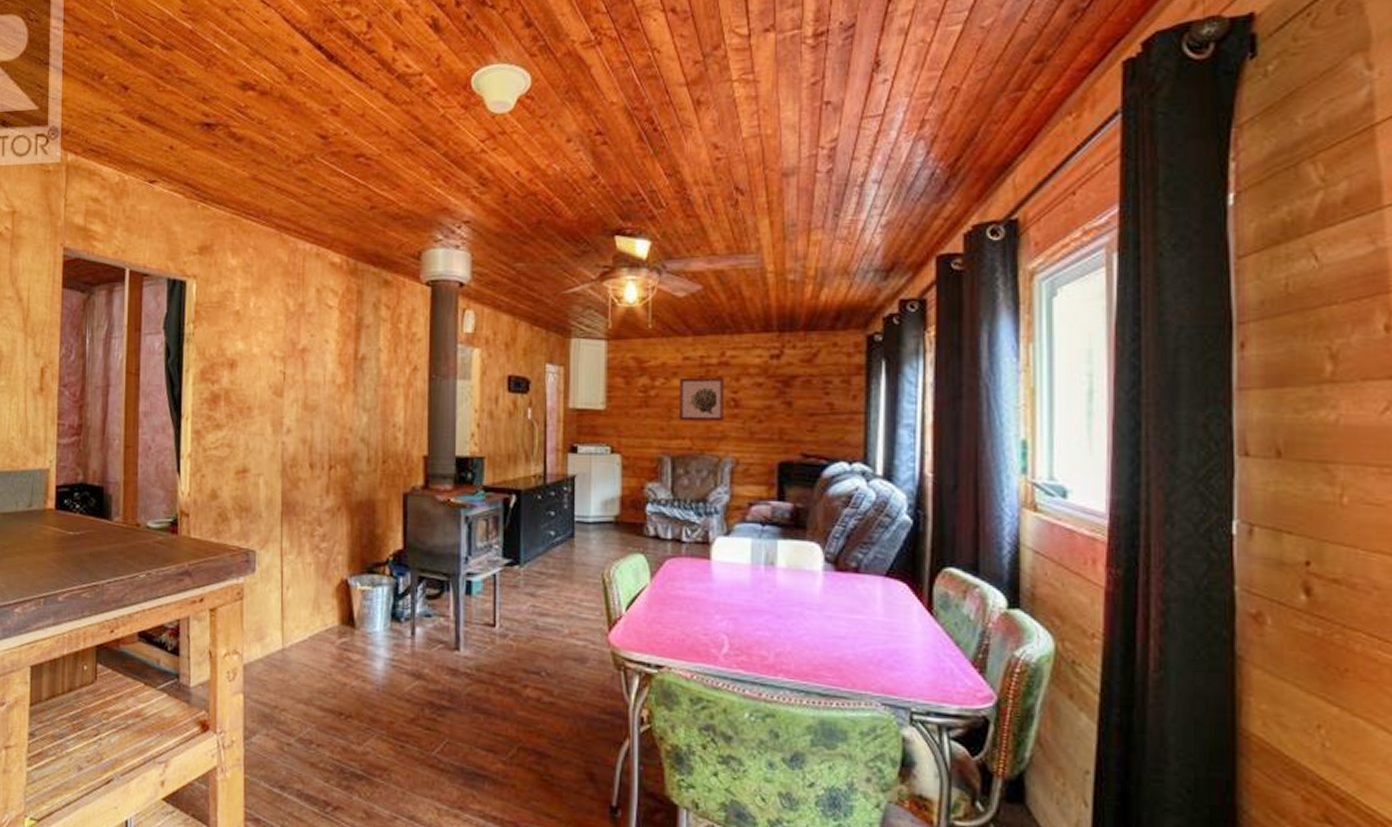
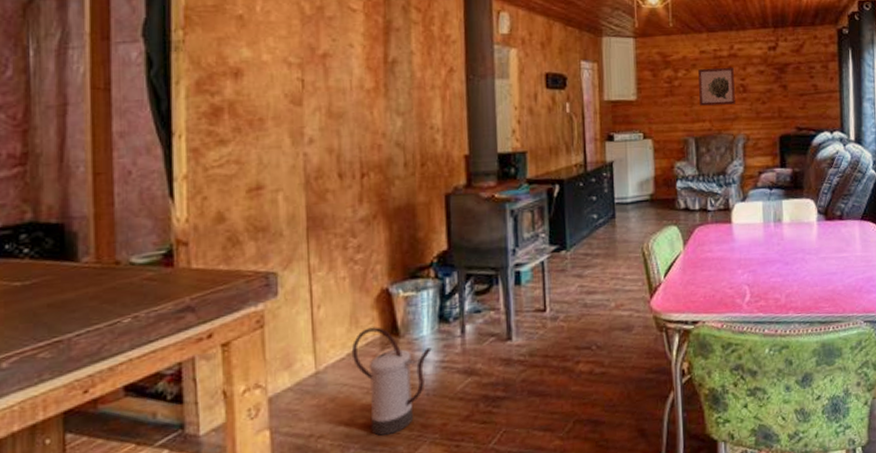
watering can: none [313,615,383,721] -> present [351,327,432,436]

